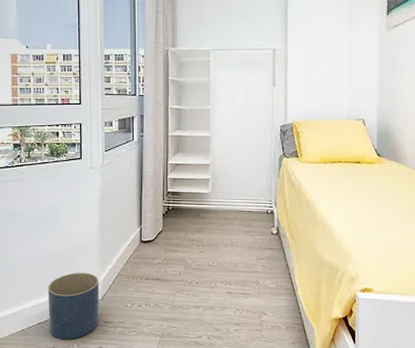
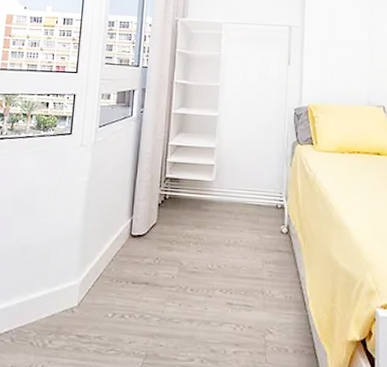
planter: present [47,272,100,340] -> none [9,270,77,359]

